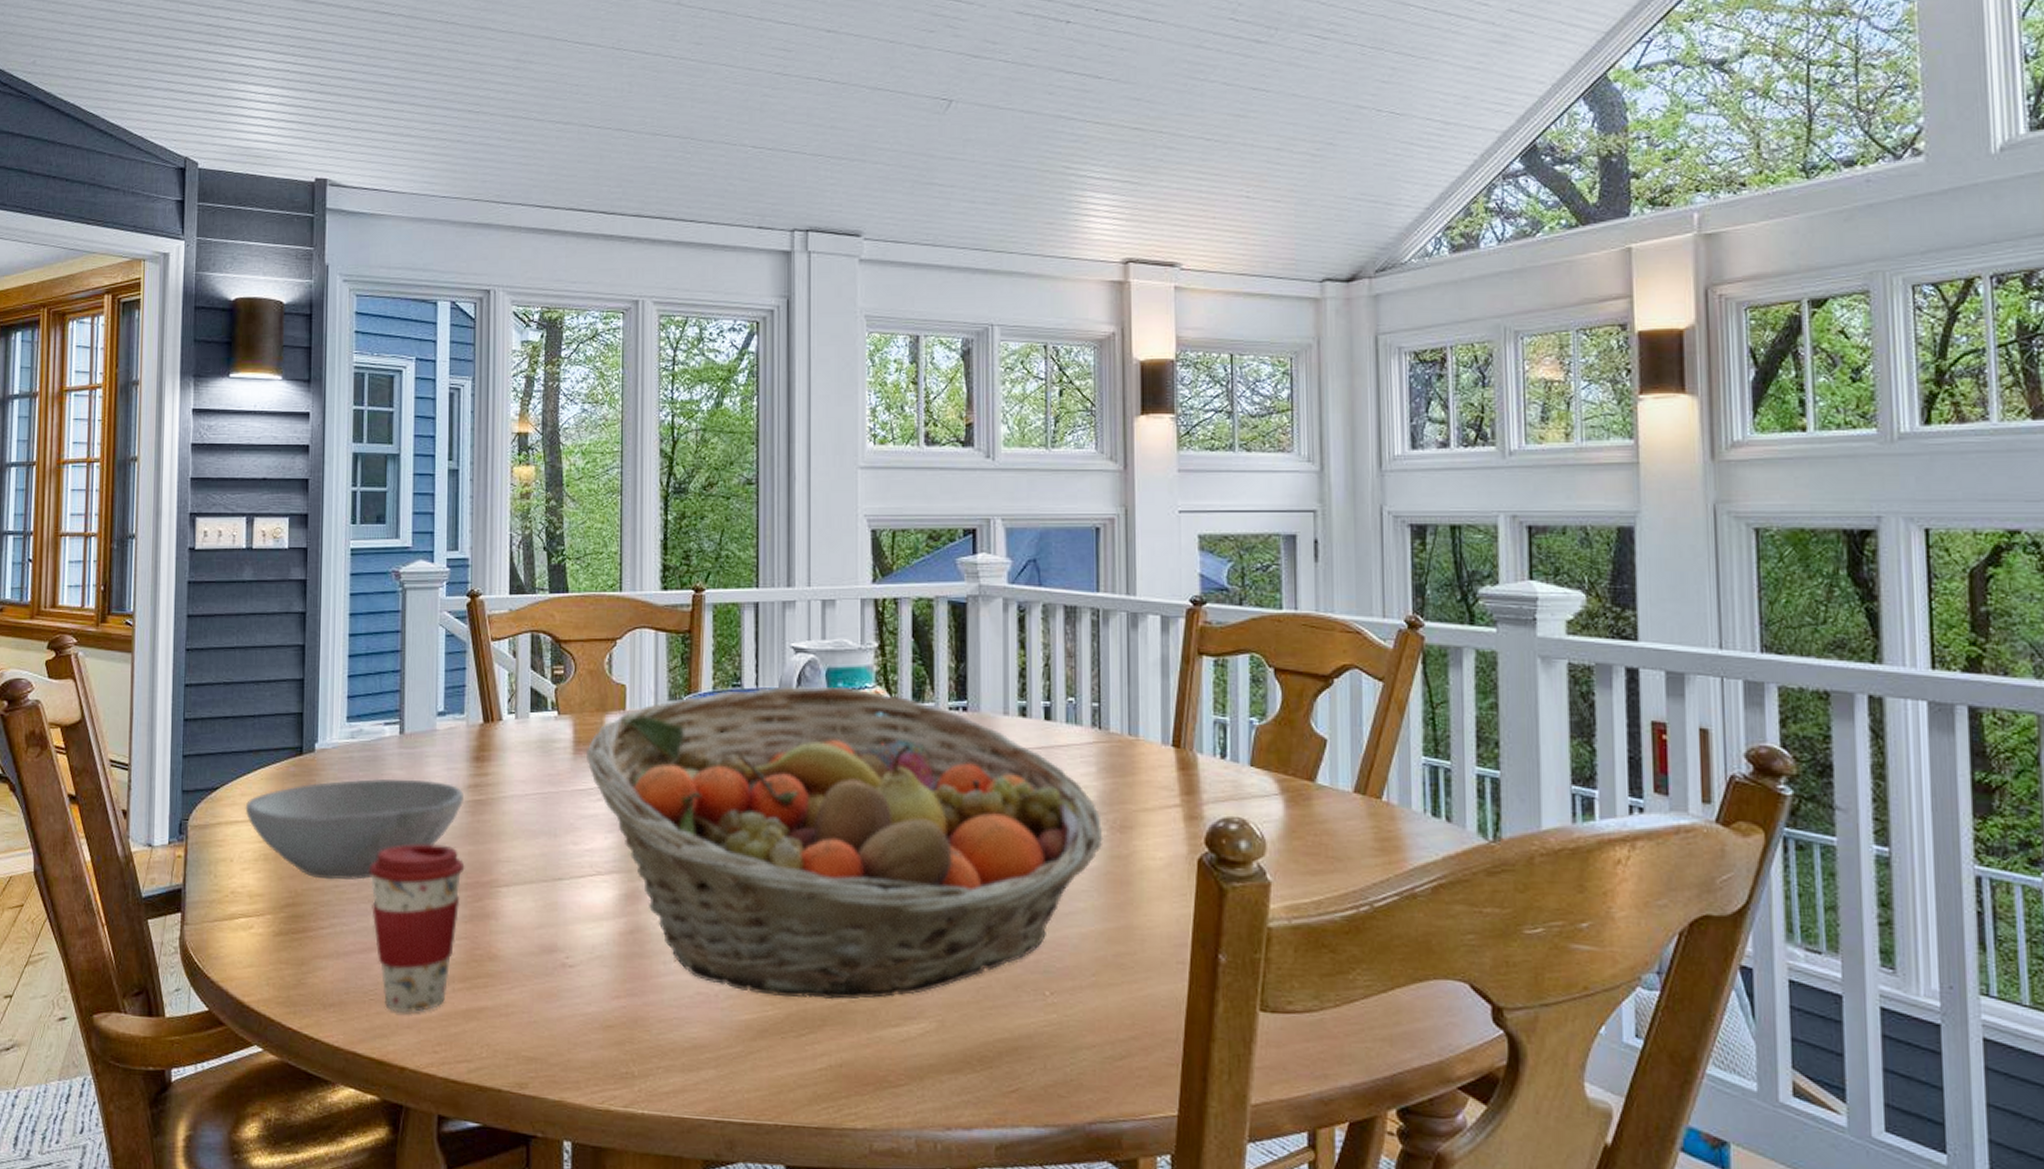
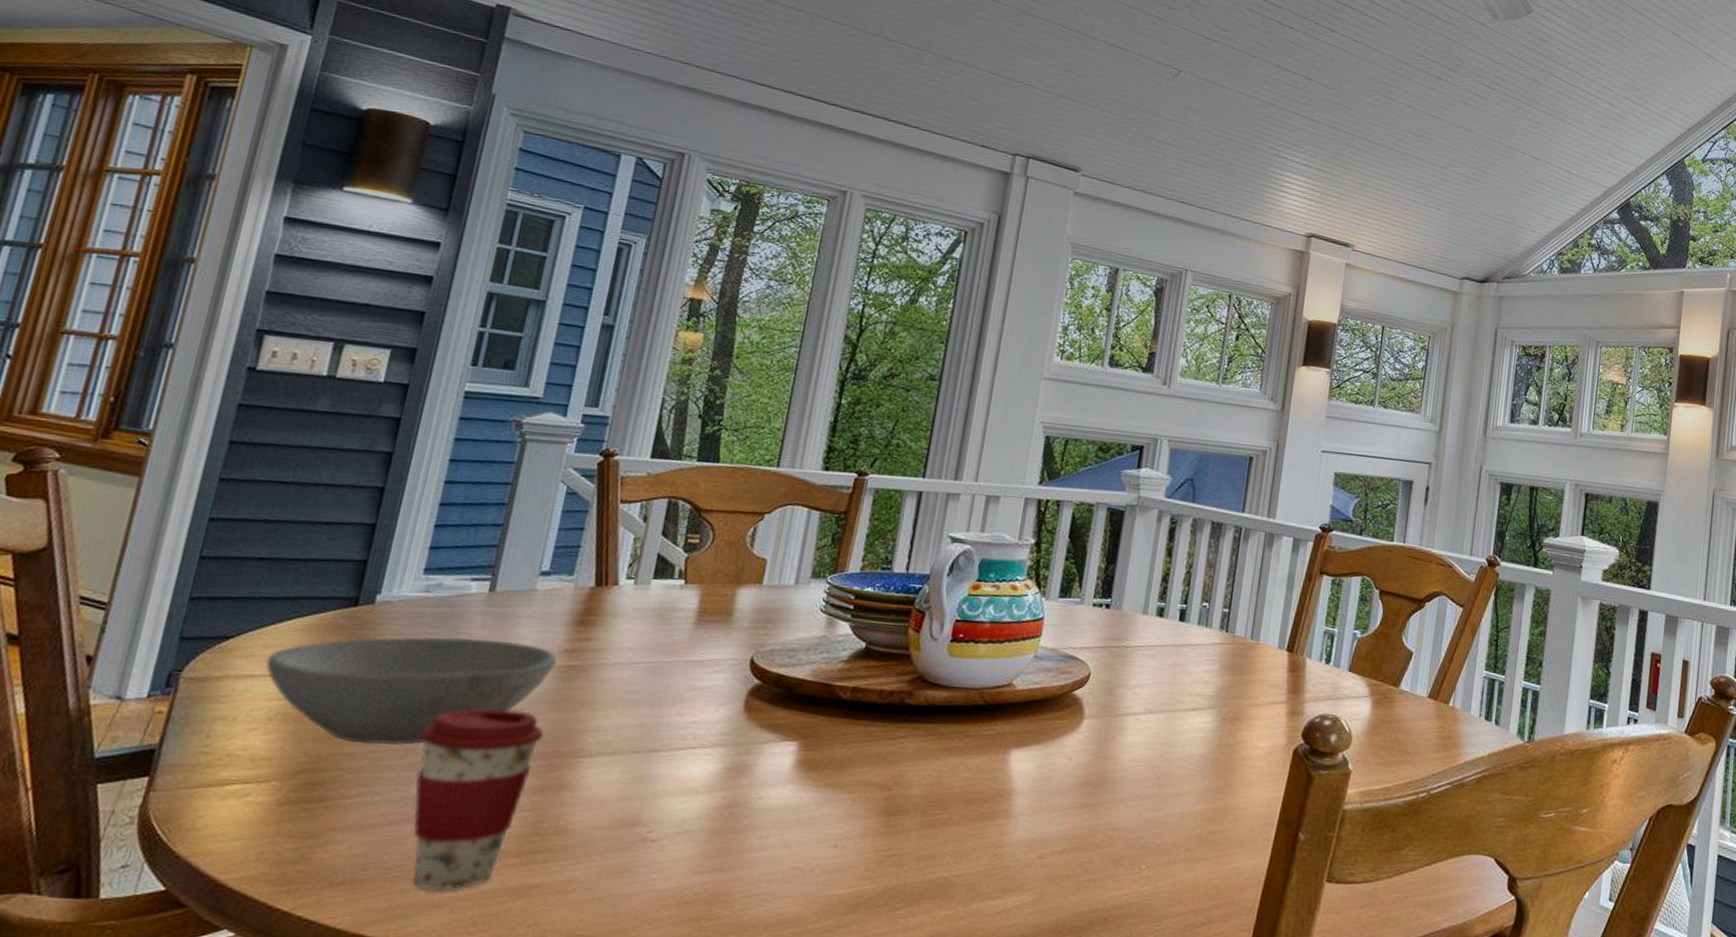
fruit basket: present [587,685,1103,1000] -> none [709,572,1216,875]

